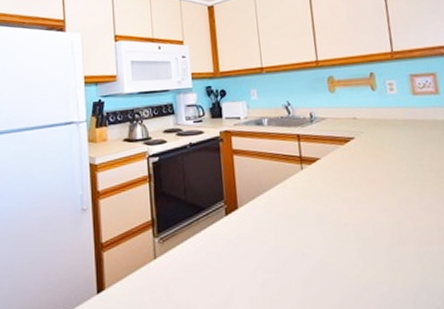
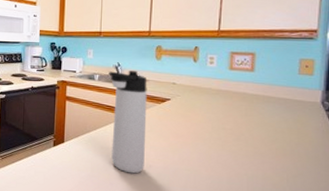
thermos bottle: none [278,109,339,238] -> present [109,71,147,174]

